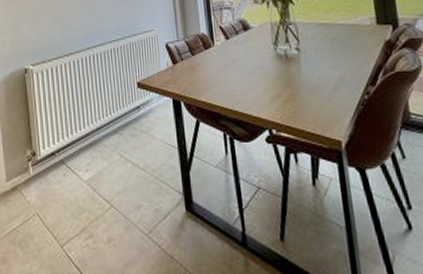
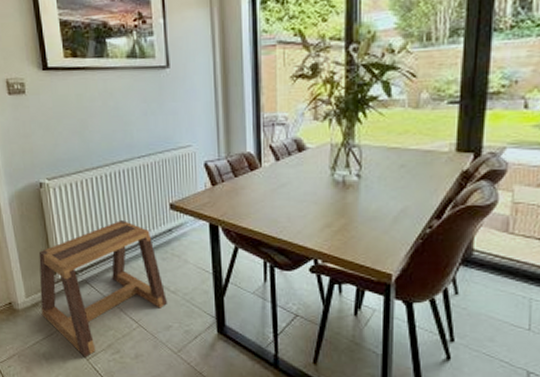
stool: none [20,100,137,244] -> present [38,220,167,358]

